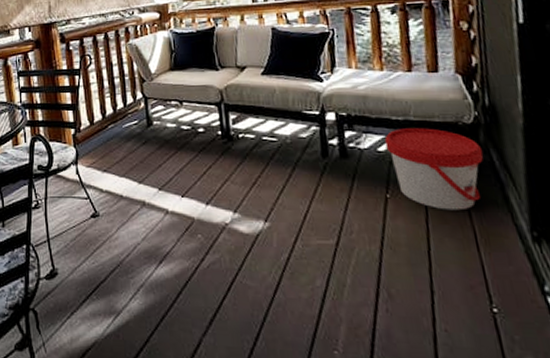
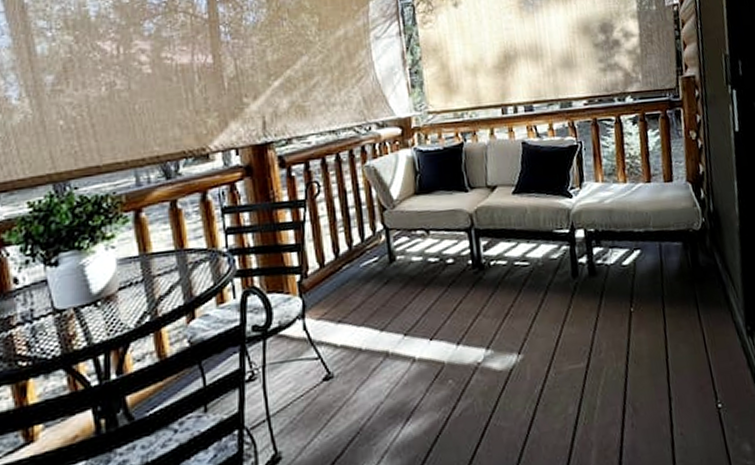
bucket: present [384,128,483,211] -> none [628,237,709,317]

